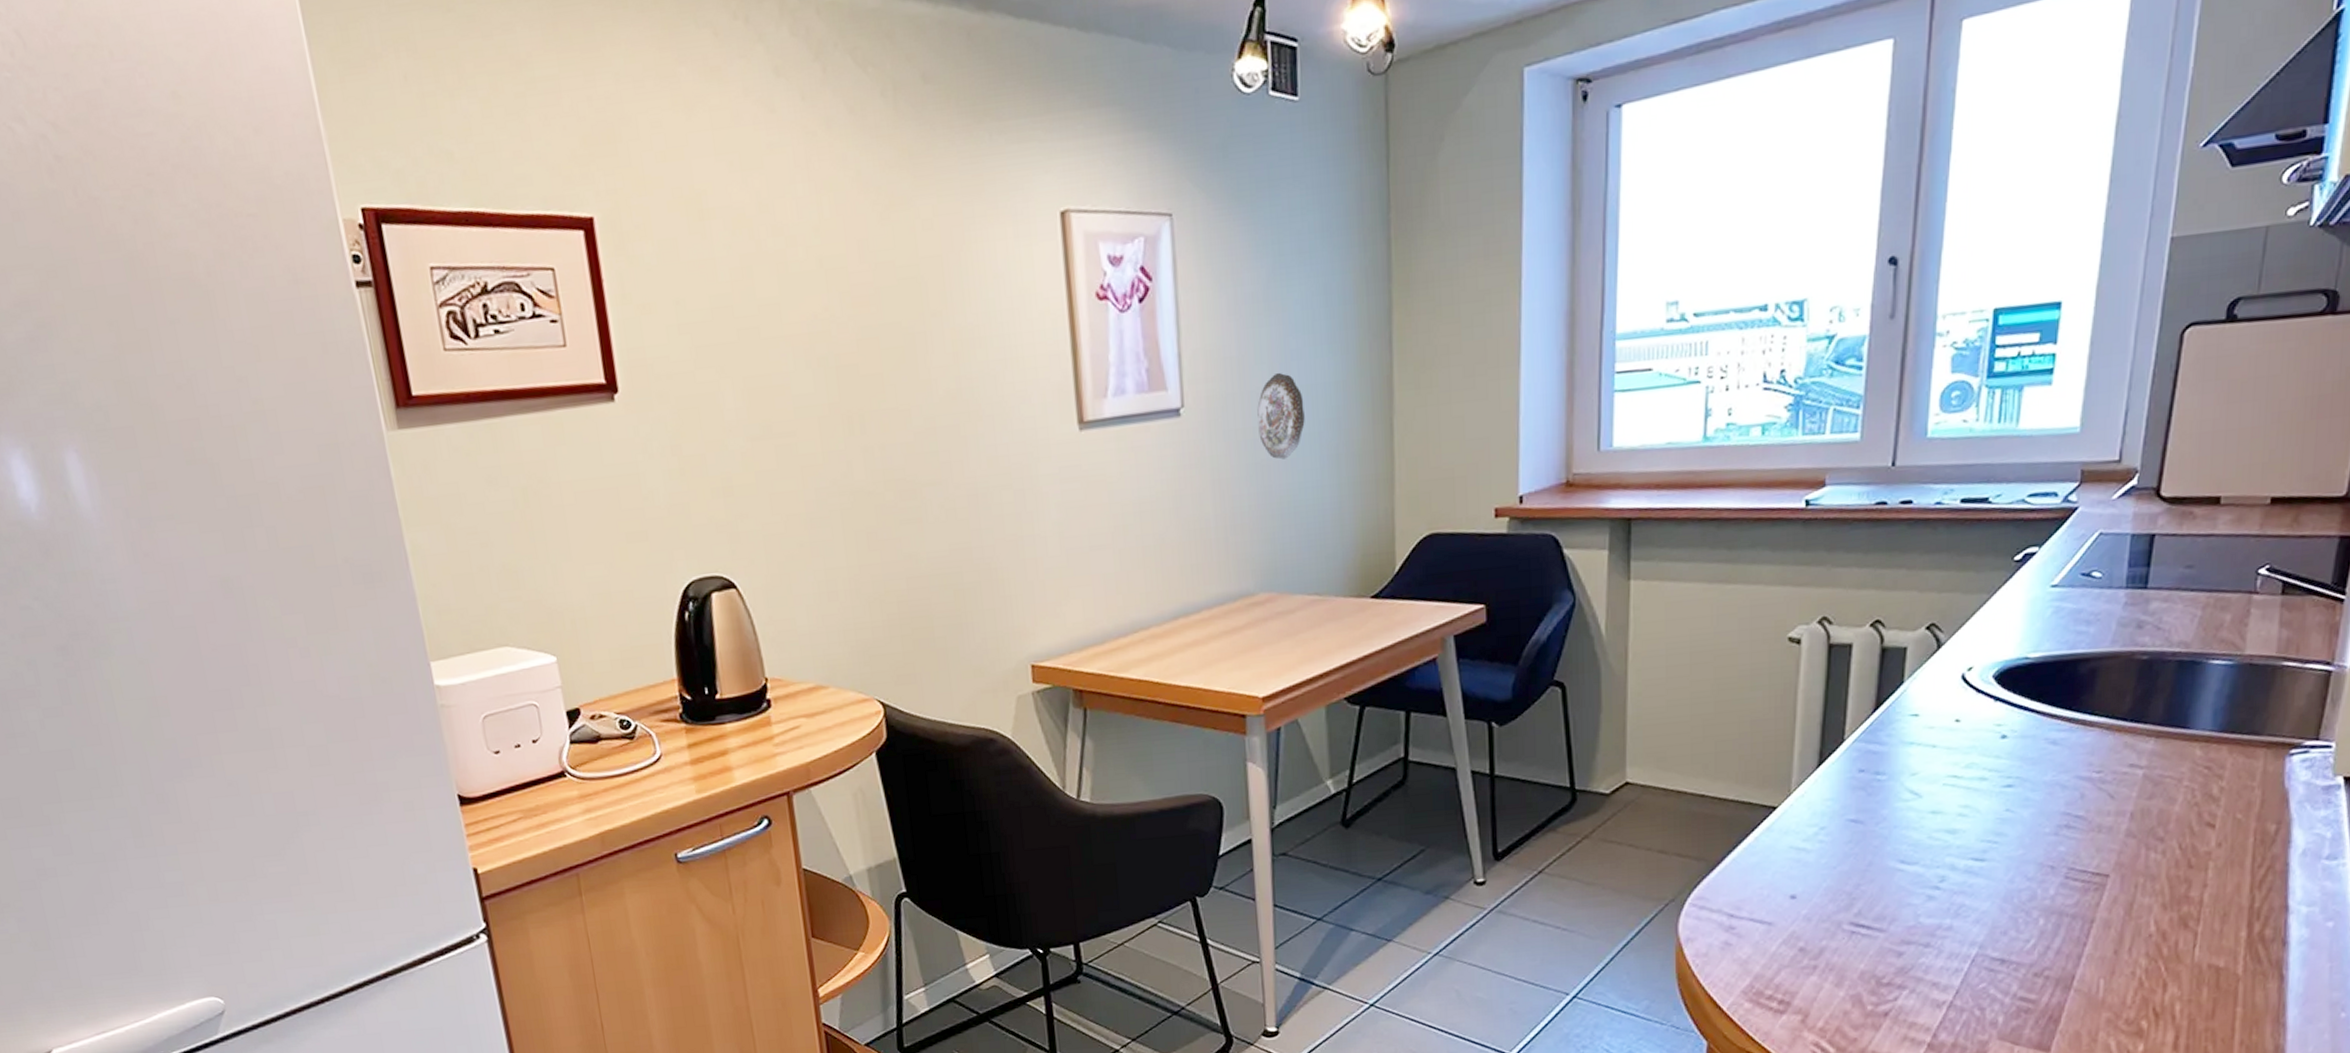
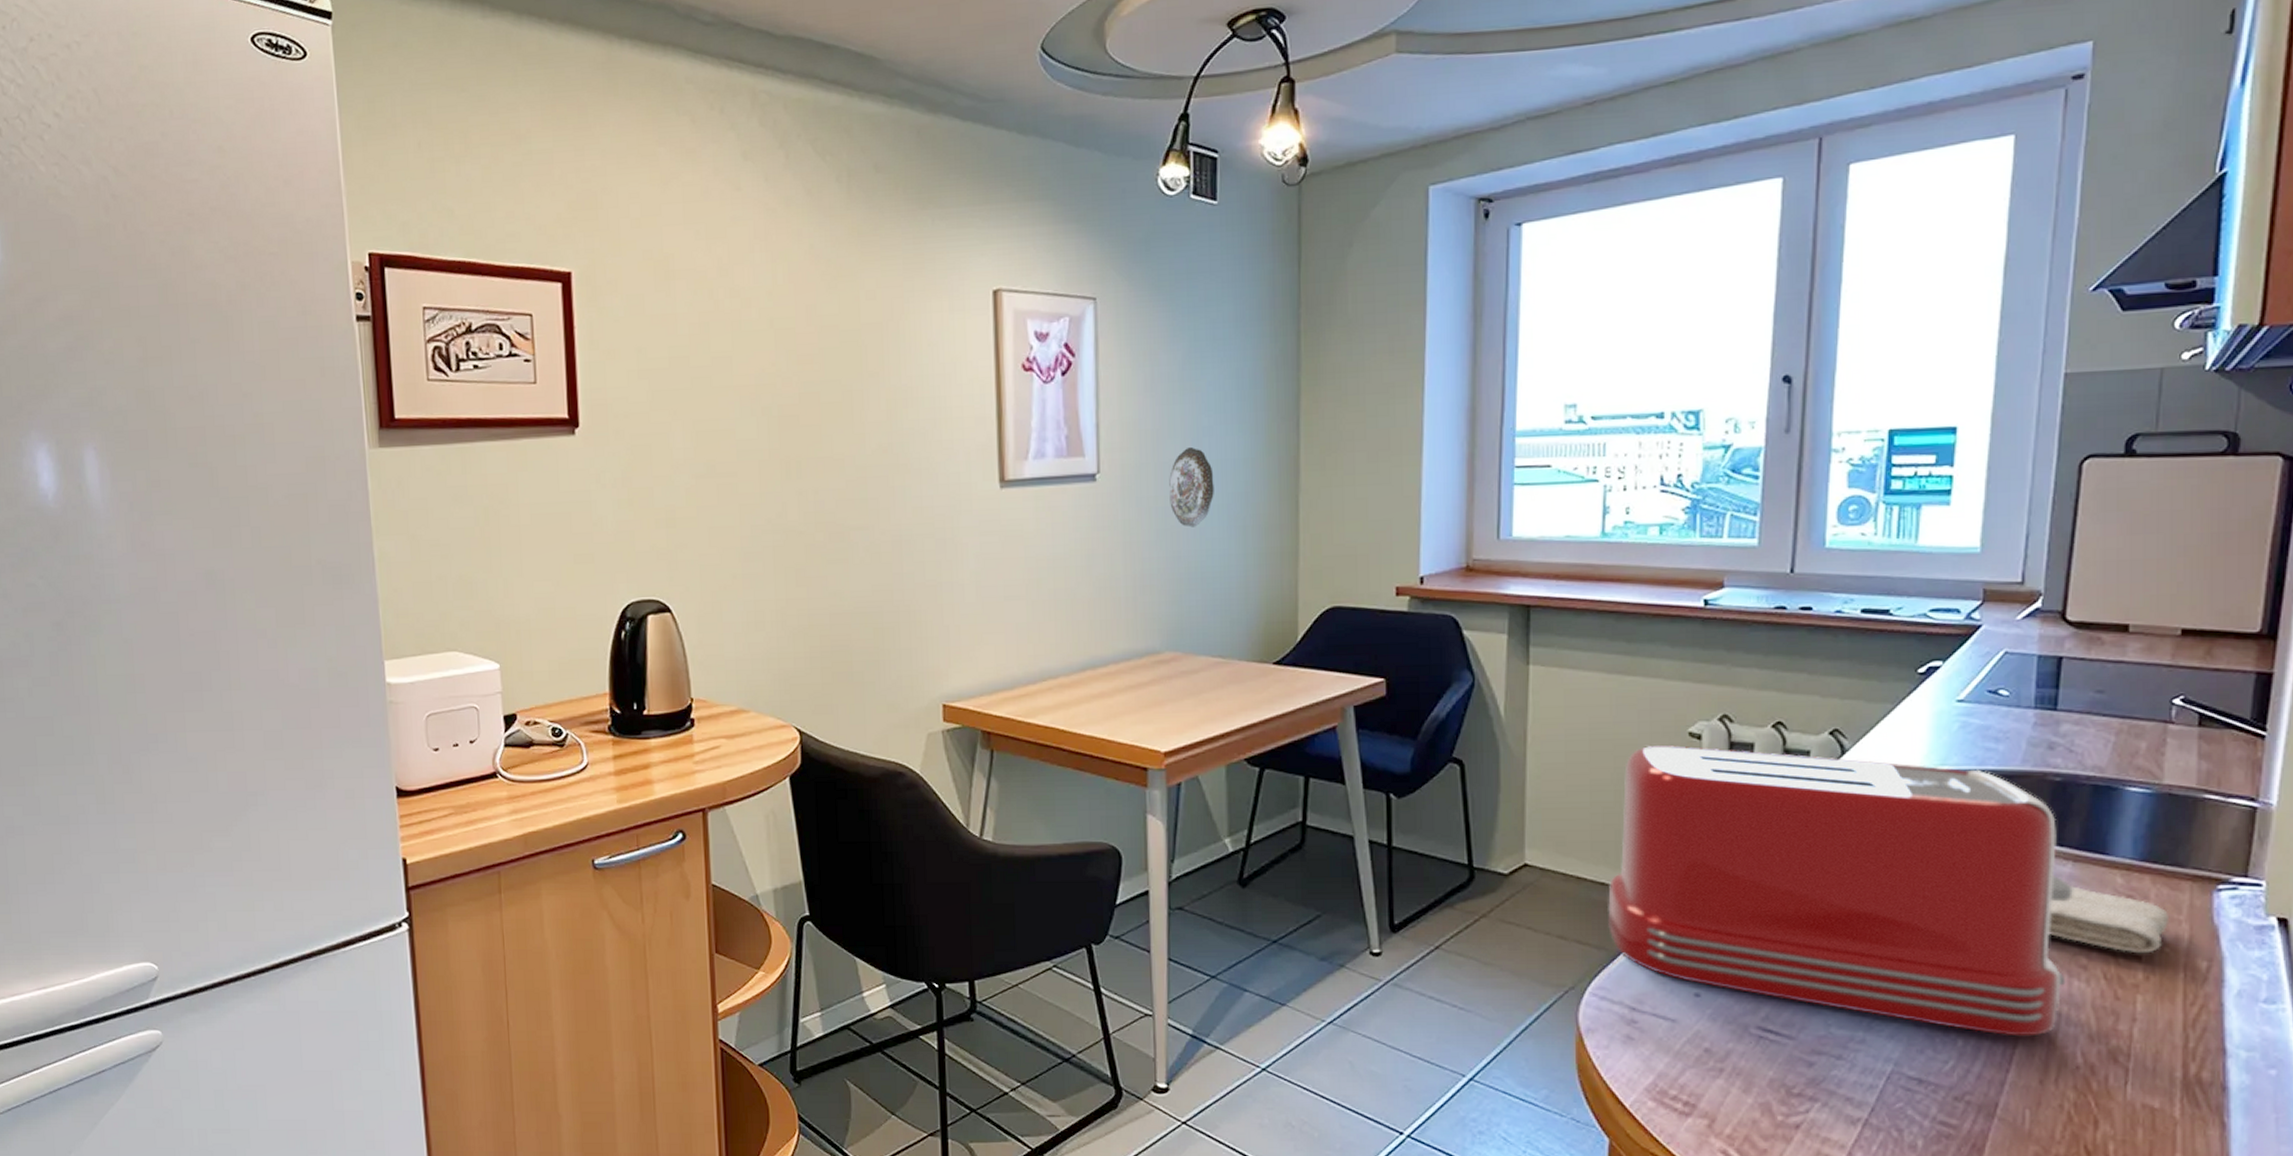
toaster: none [1707,651,2154,911] -> present [1608,745,2073,1037]
washcloth: none [2129,760,2244,822] -> present [2048,884,2170,954]

